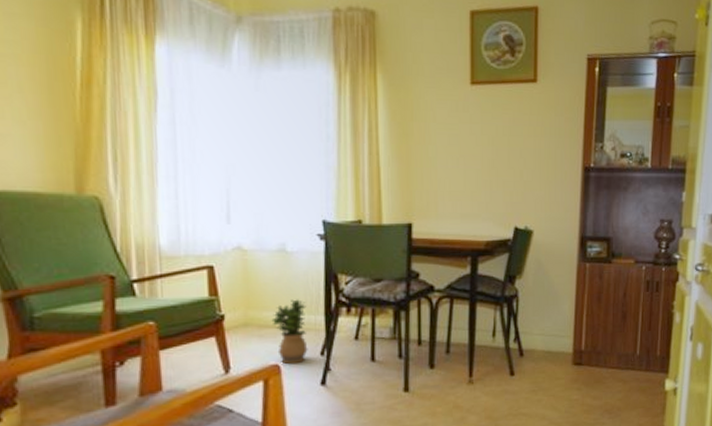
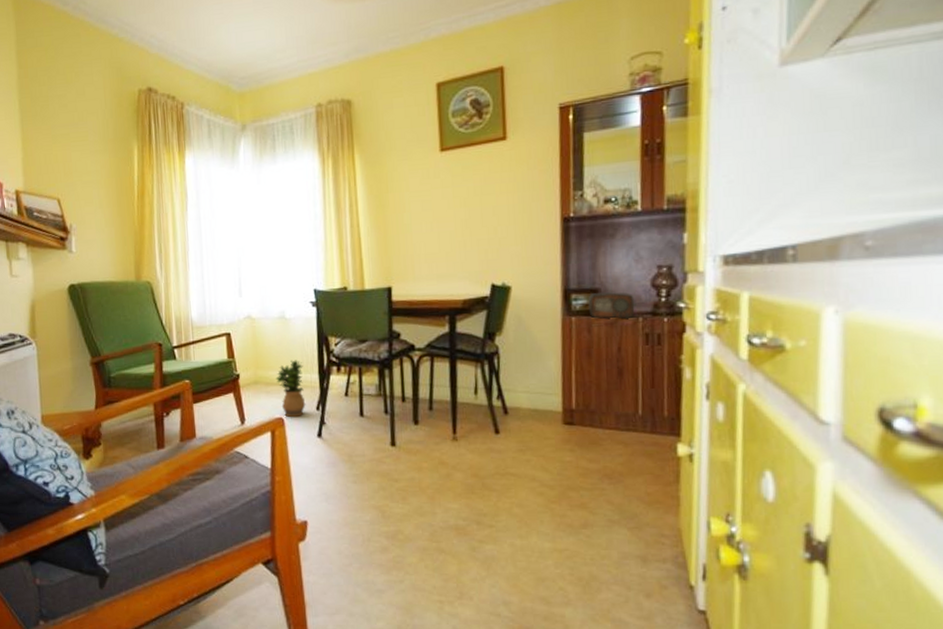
radio: none [601,242,640,268] -> present [588,292,635,320]

